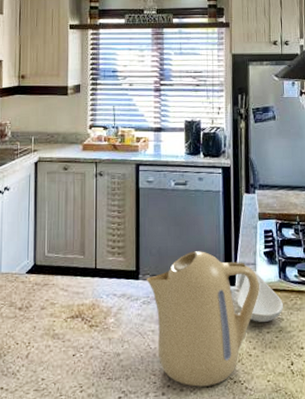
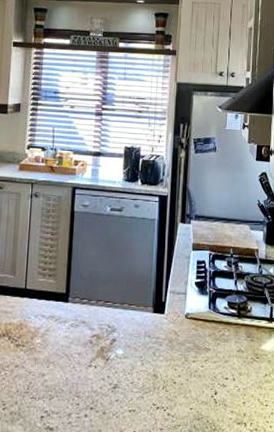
kettle: present [146,251,259,387] -> none [75,277,188,411]
spoon rest: present [236,270,283,322] -> none [165,299,211,351]

